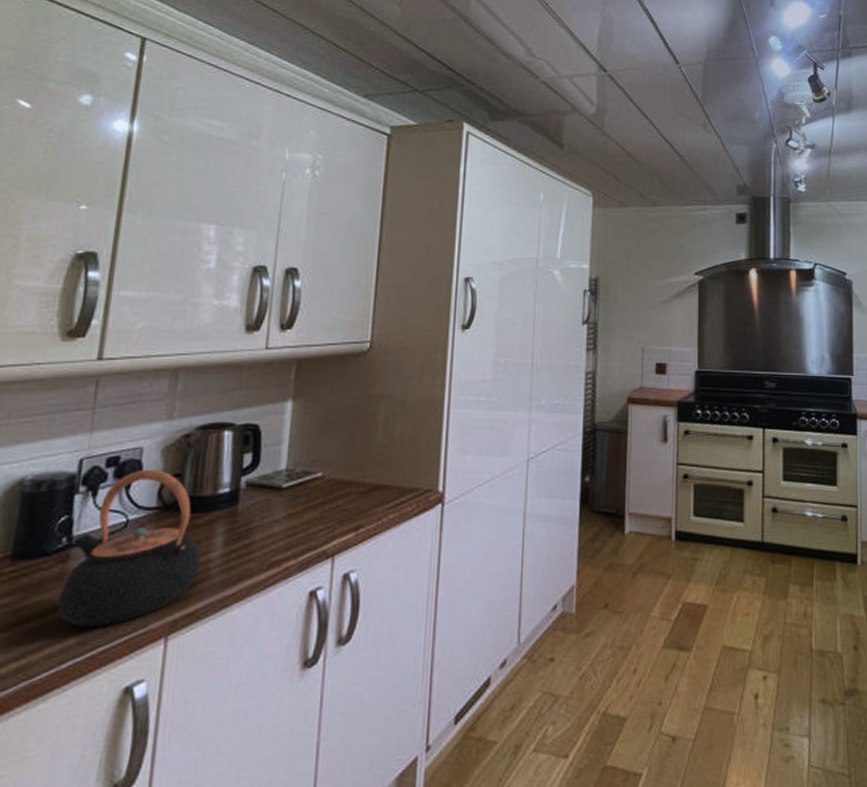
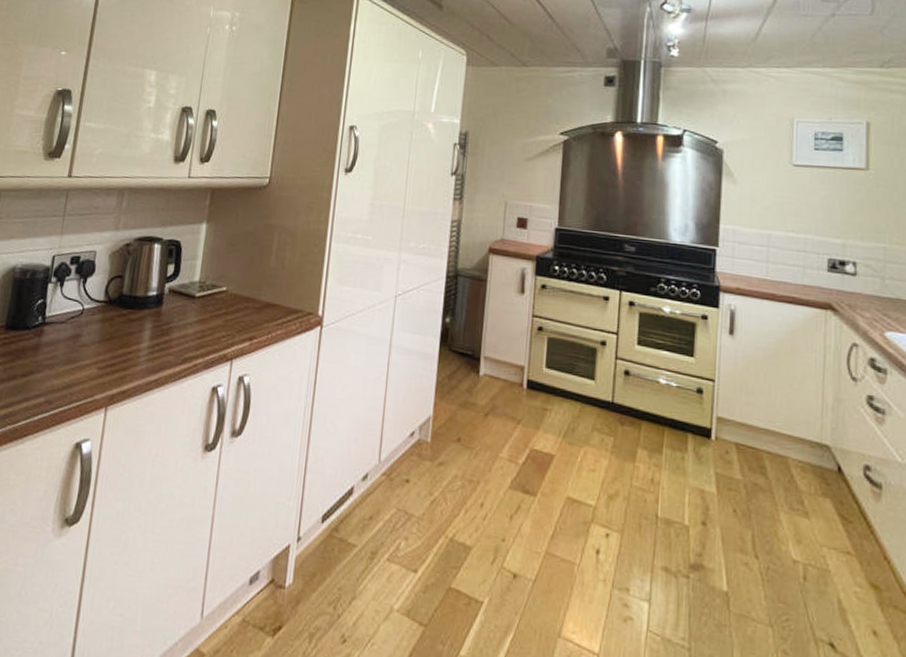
teapot: present [57,469,201,628] -> none [33,269,133,392]

